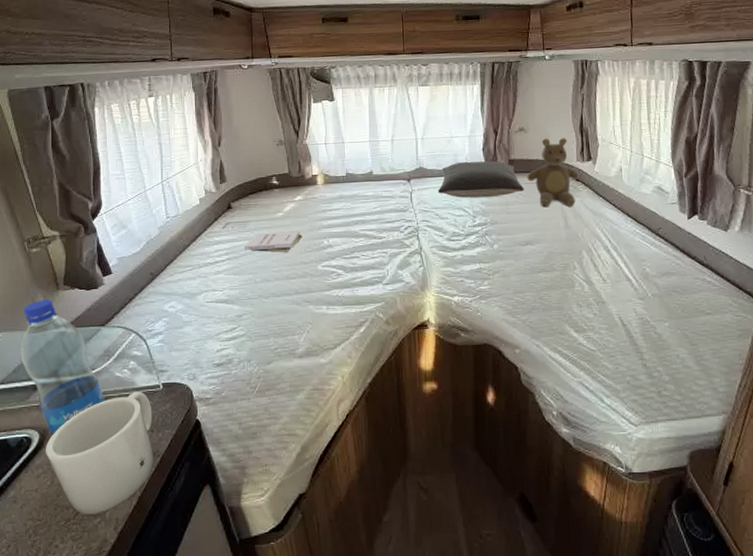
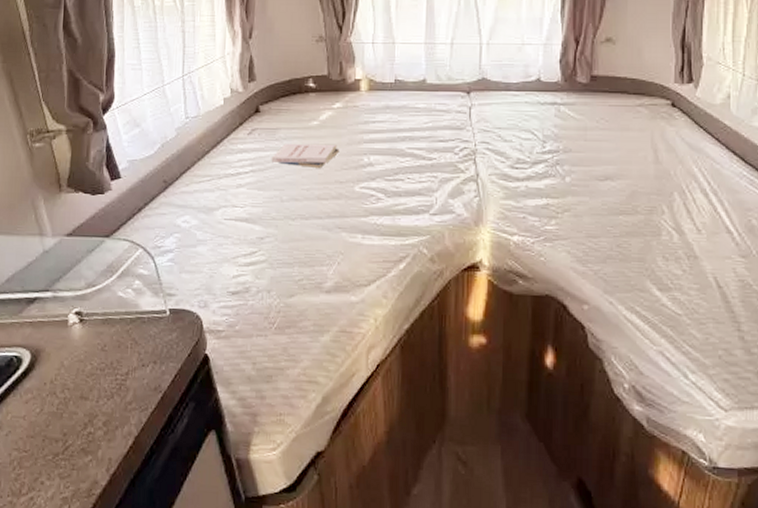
bottle: present [20,299,105,436] -> none [15,202,105,357]
mug: present [45,391,153,515] -> none [36,315,157,452]
pillow: present [438,161,524,198] -> none [503,74,607,119]
teddy bear: present [527,138,580,208] -> none [612,52,677,137]

